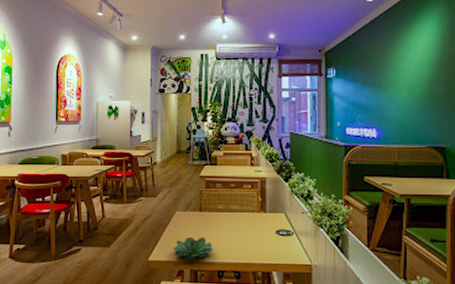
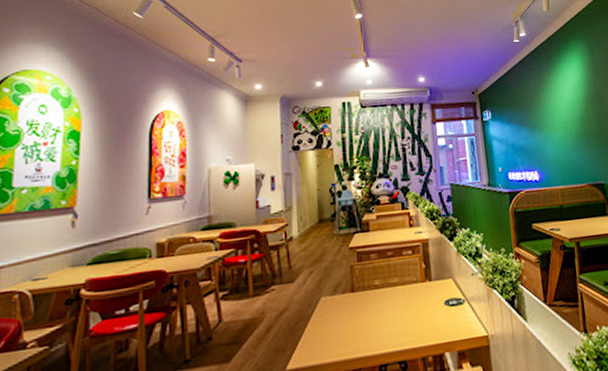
succulent plant: present [173,236,213,260] -> none [320,324,371,358]

